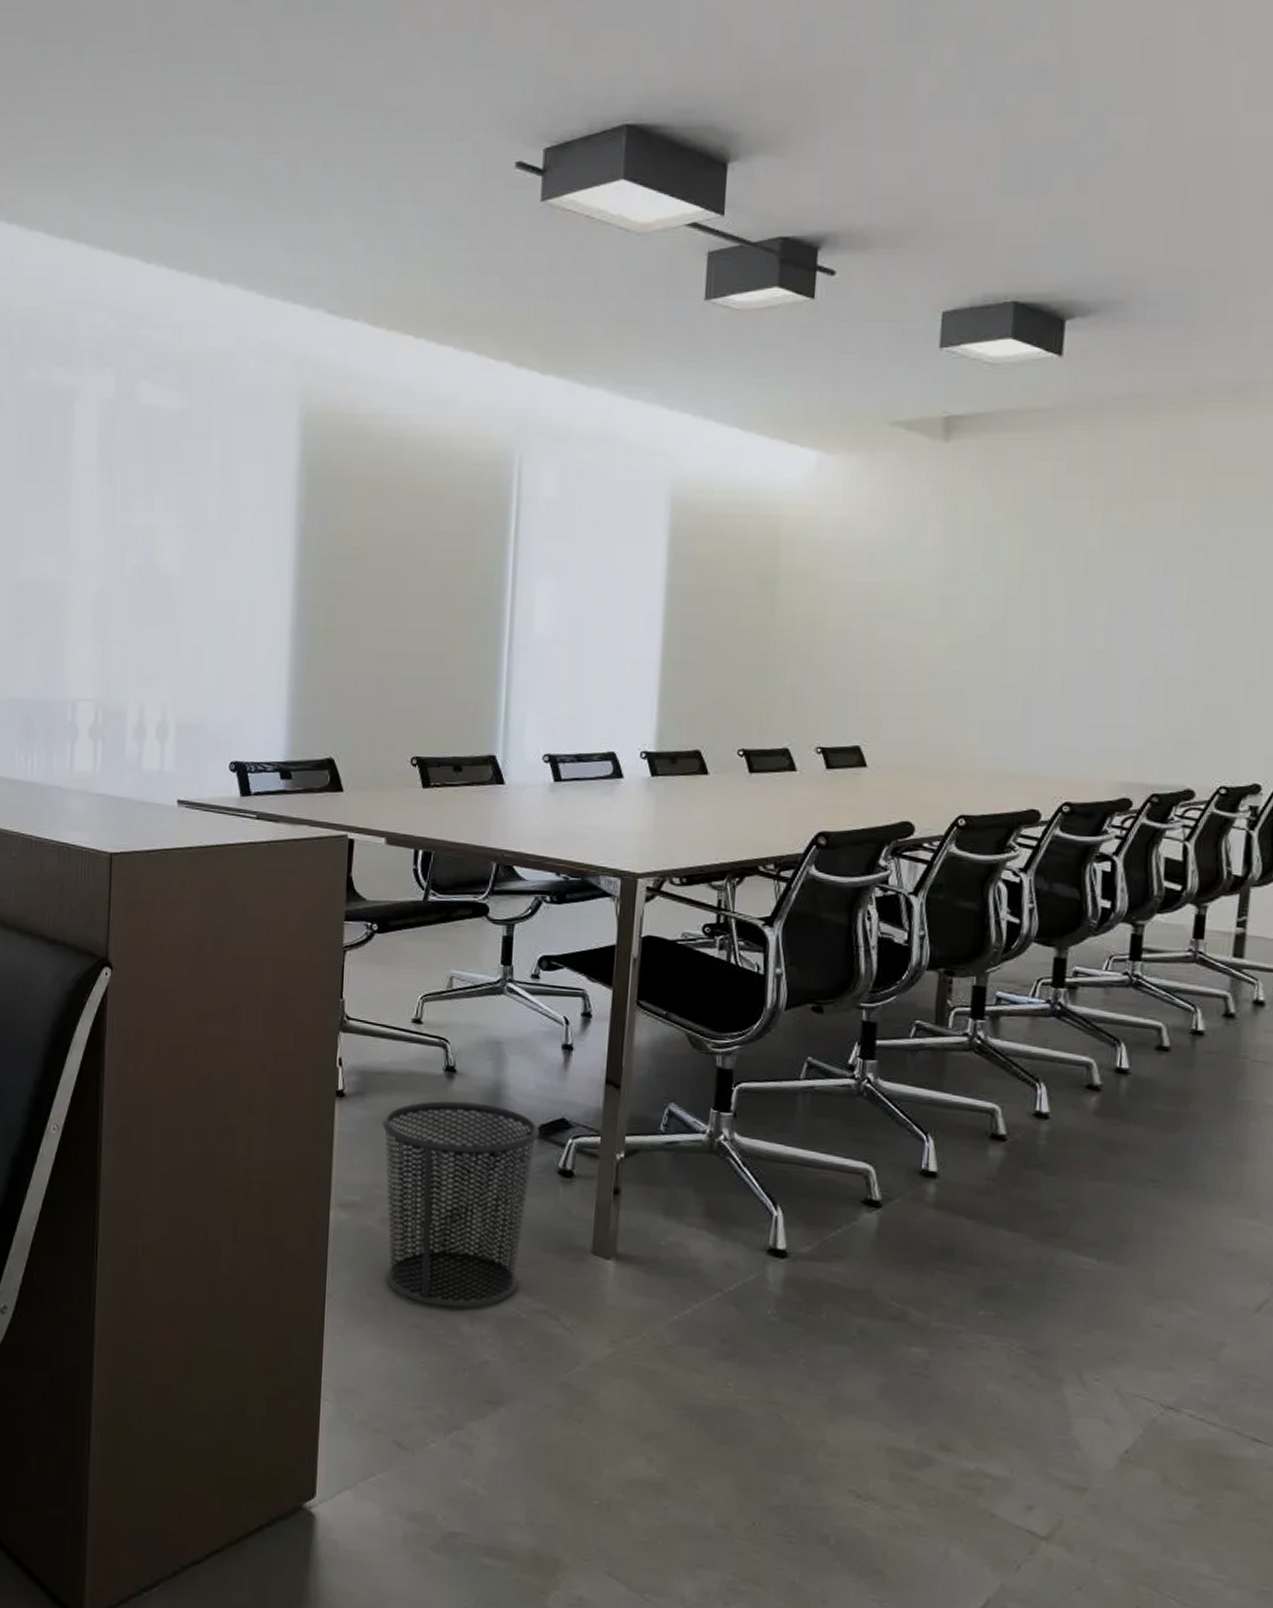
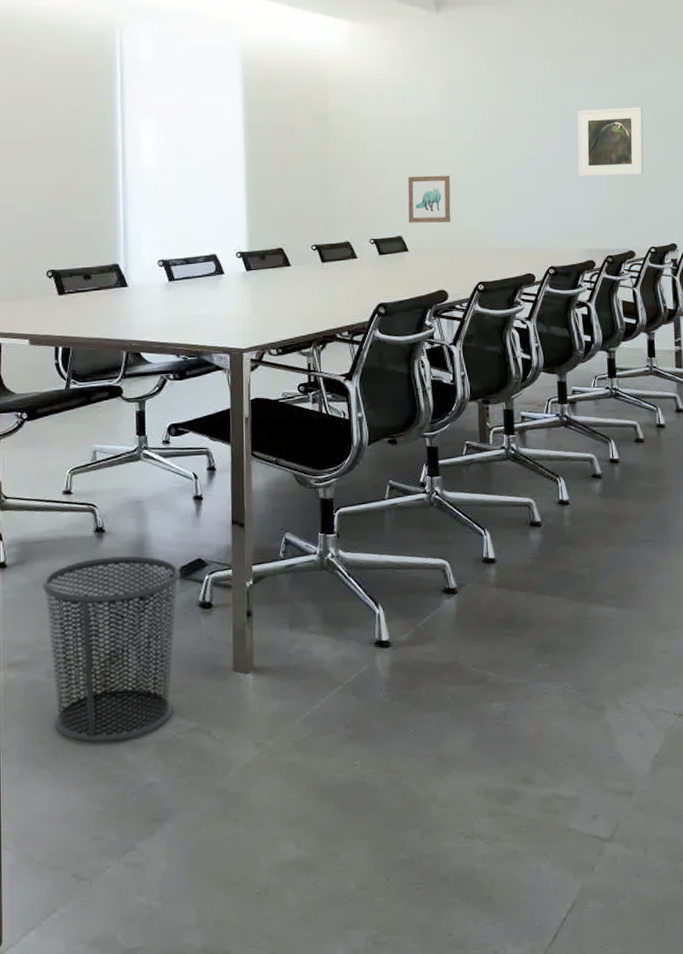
wall art: none [870,666,937,732] -> present [407,175,451,223]
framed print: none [1124,584,1238,684] -> present [577,107,644,177]

